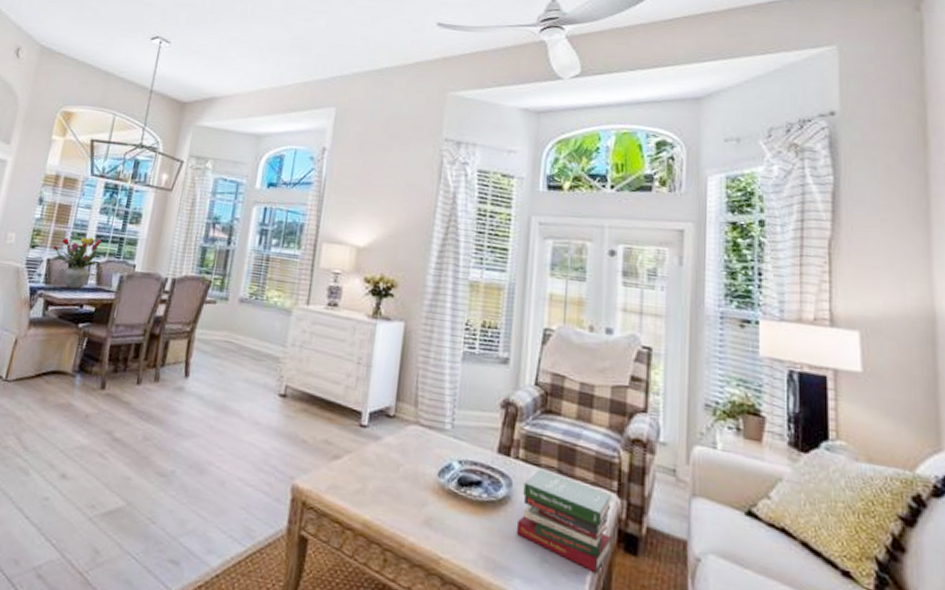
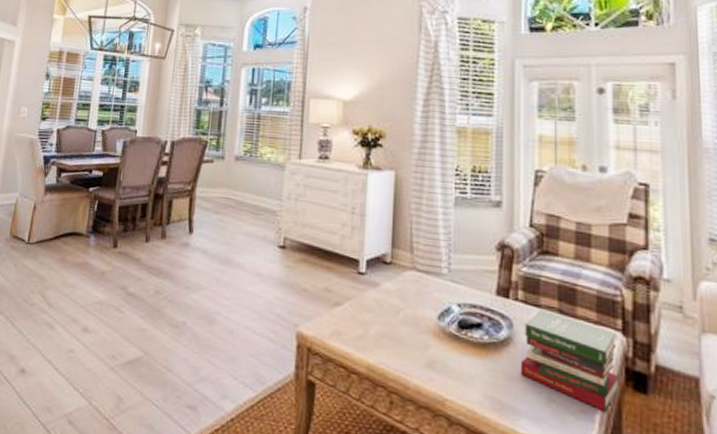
flower arrangement: present [51,237,102,289] -> none [60,106,105,156]

